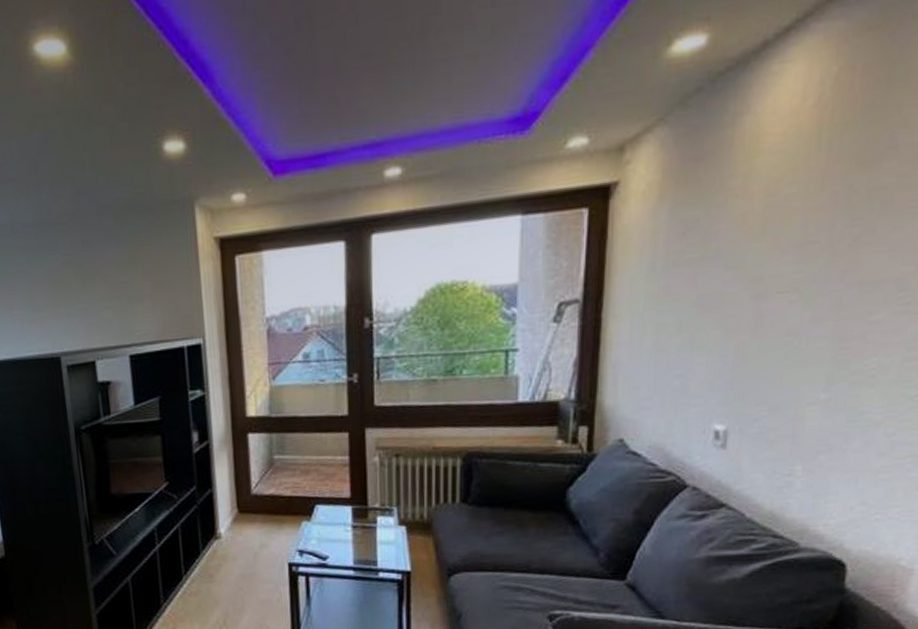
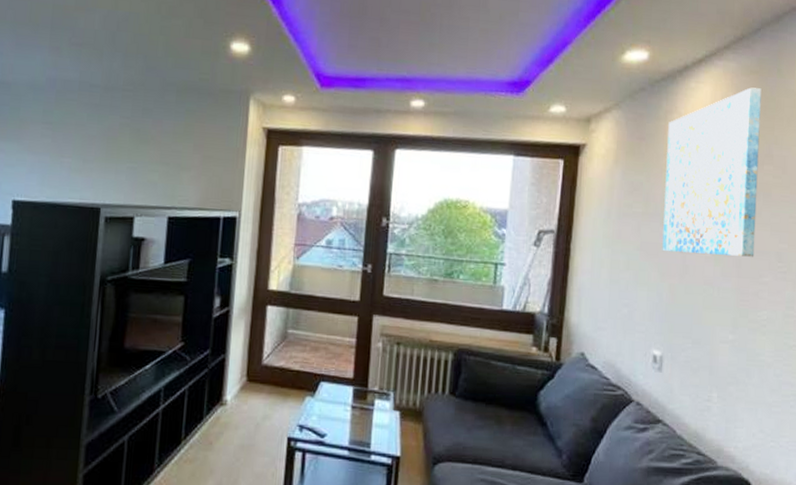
wall art: none [727,50,885,303] -> present [662,87,762,257]

